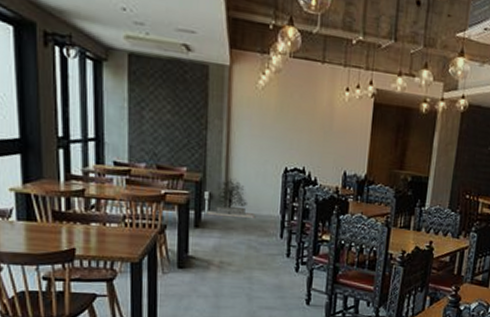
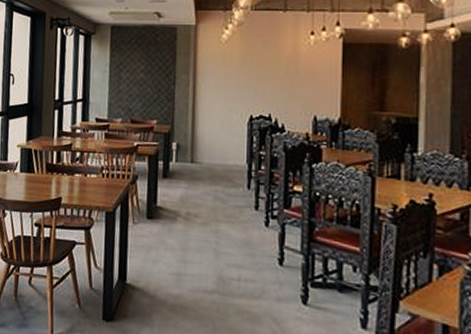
potted tree: present [207,177,254,218] -> none [174,128,220,168]

